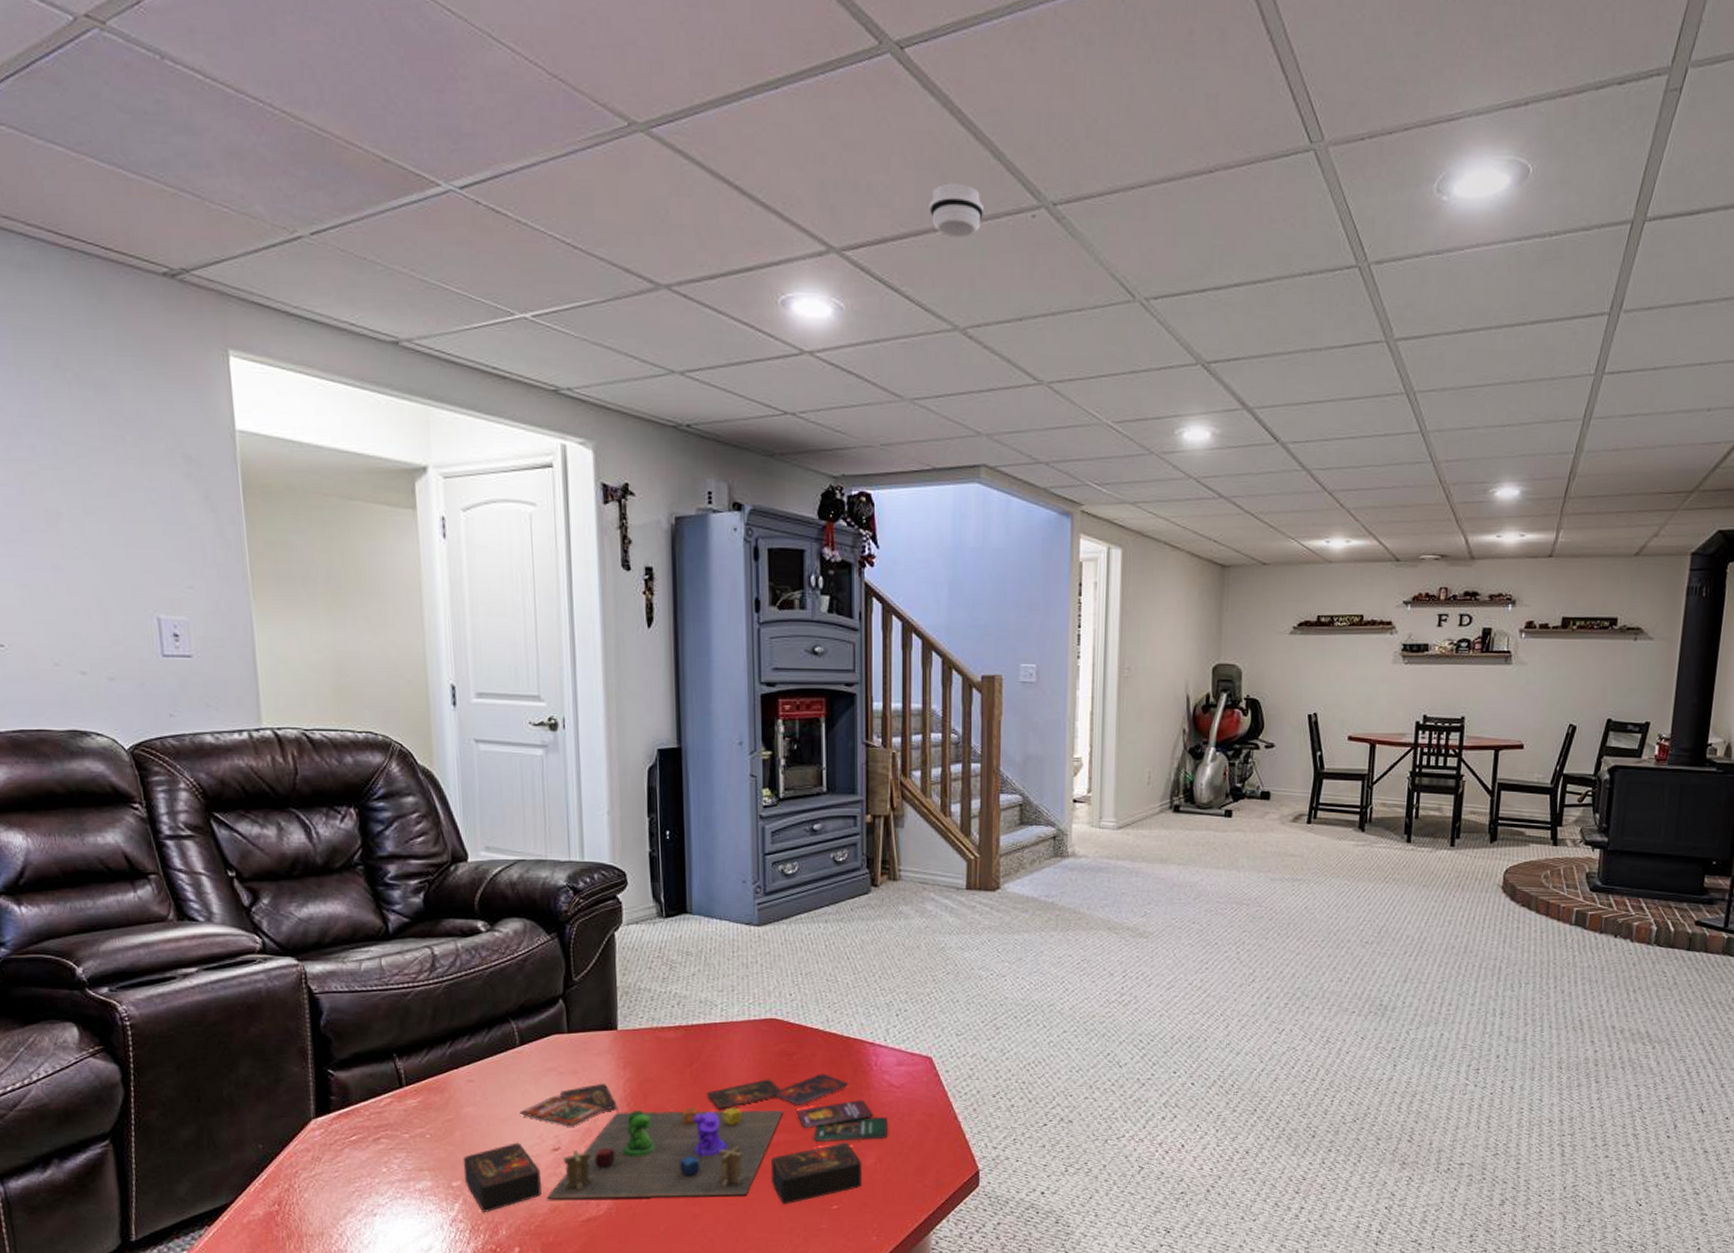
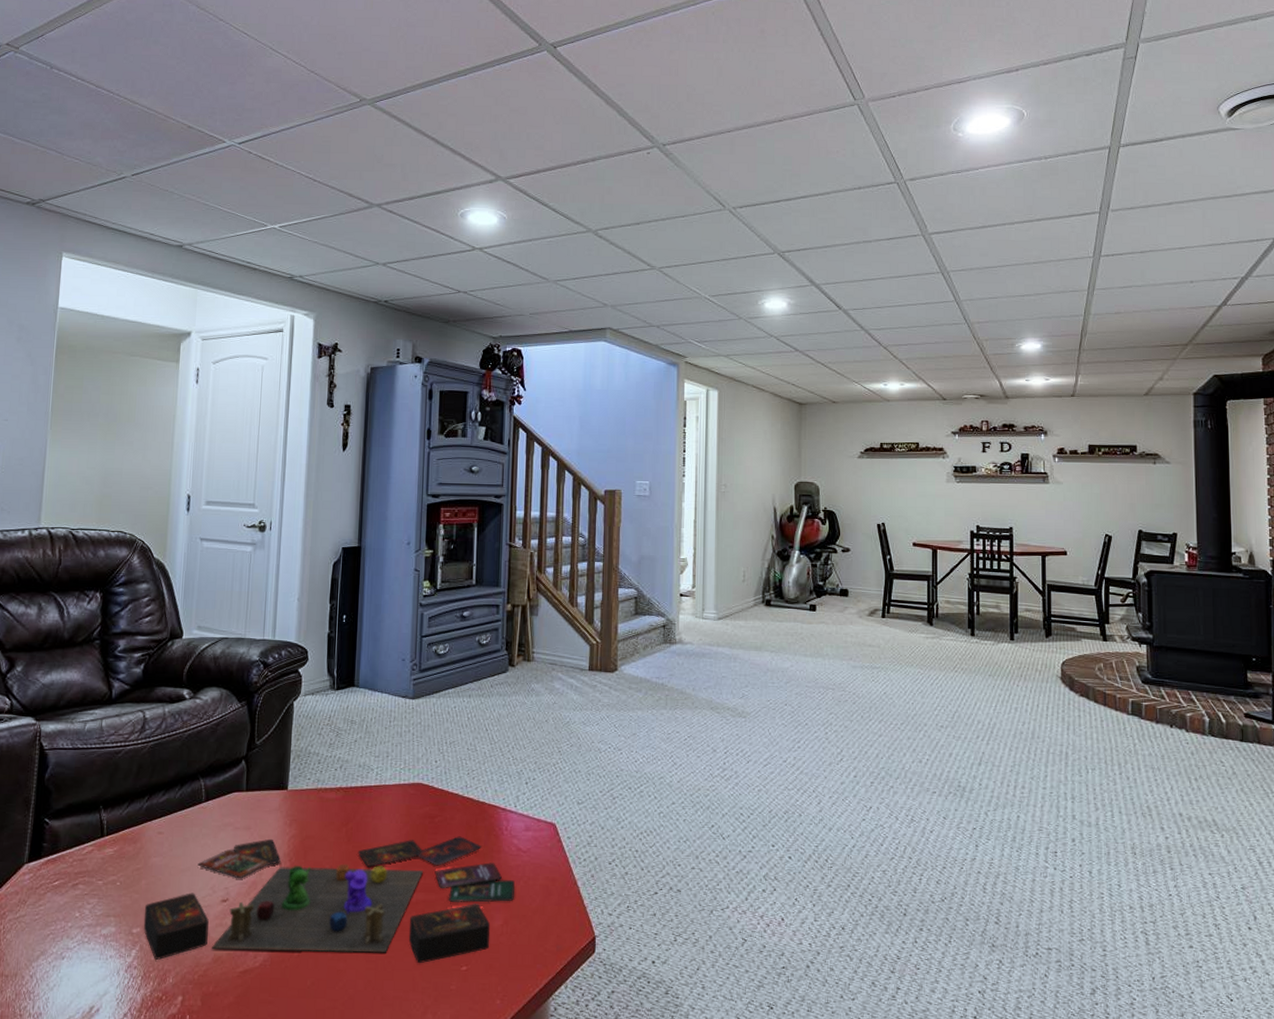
smoke detector: present [929,183,985,238] -> none [571,133,612,169]

